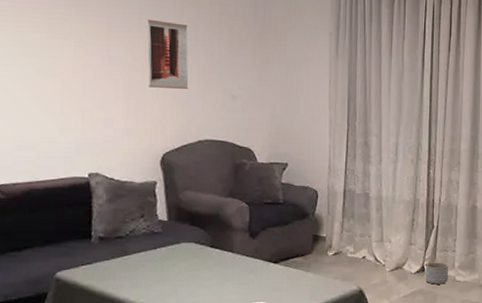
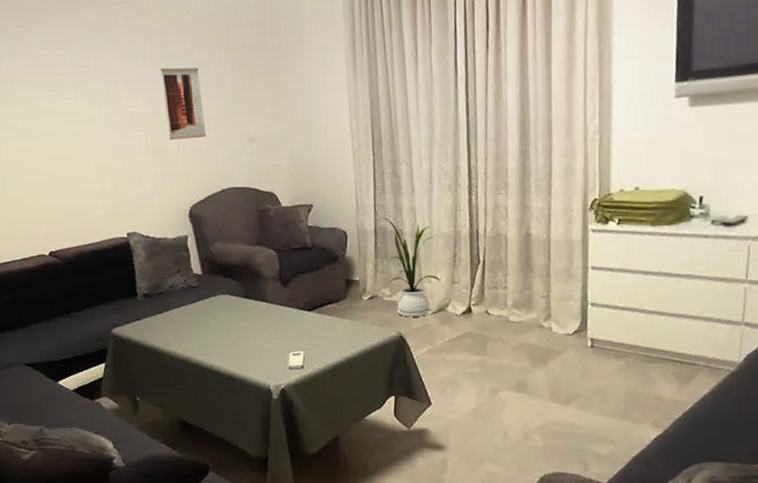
house plant: none [350,181,399,273] -> present [380,217,440,317]
planter: present [426,262,449,285] -> none [473,301,501,327]

